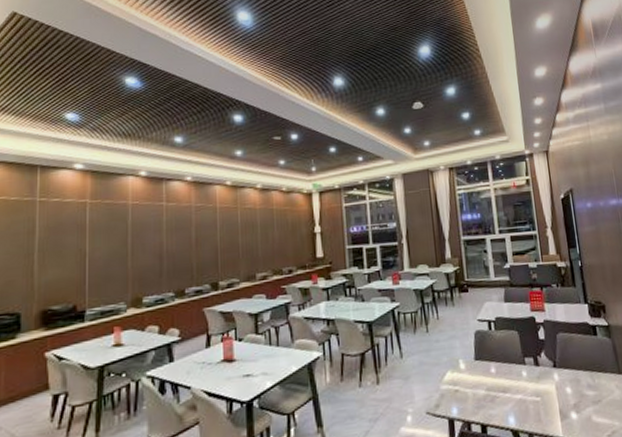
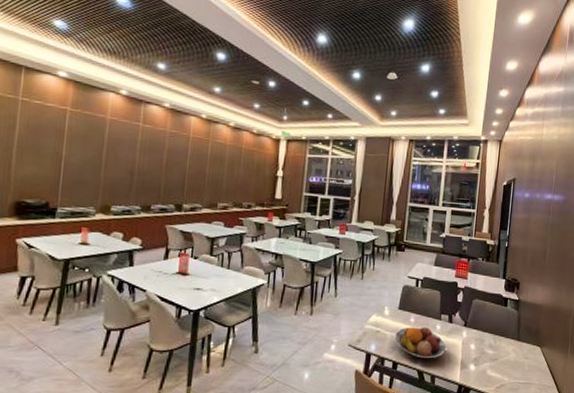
fruit bowl: none [477,376,539,415] -> present [395,327,446,359]

